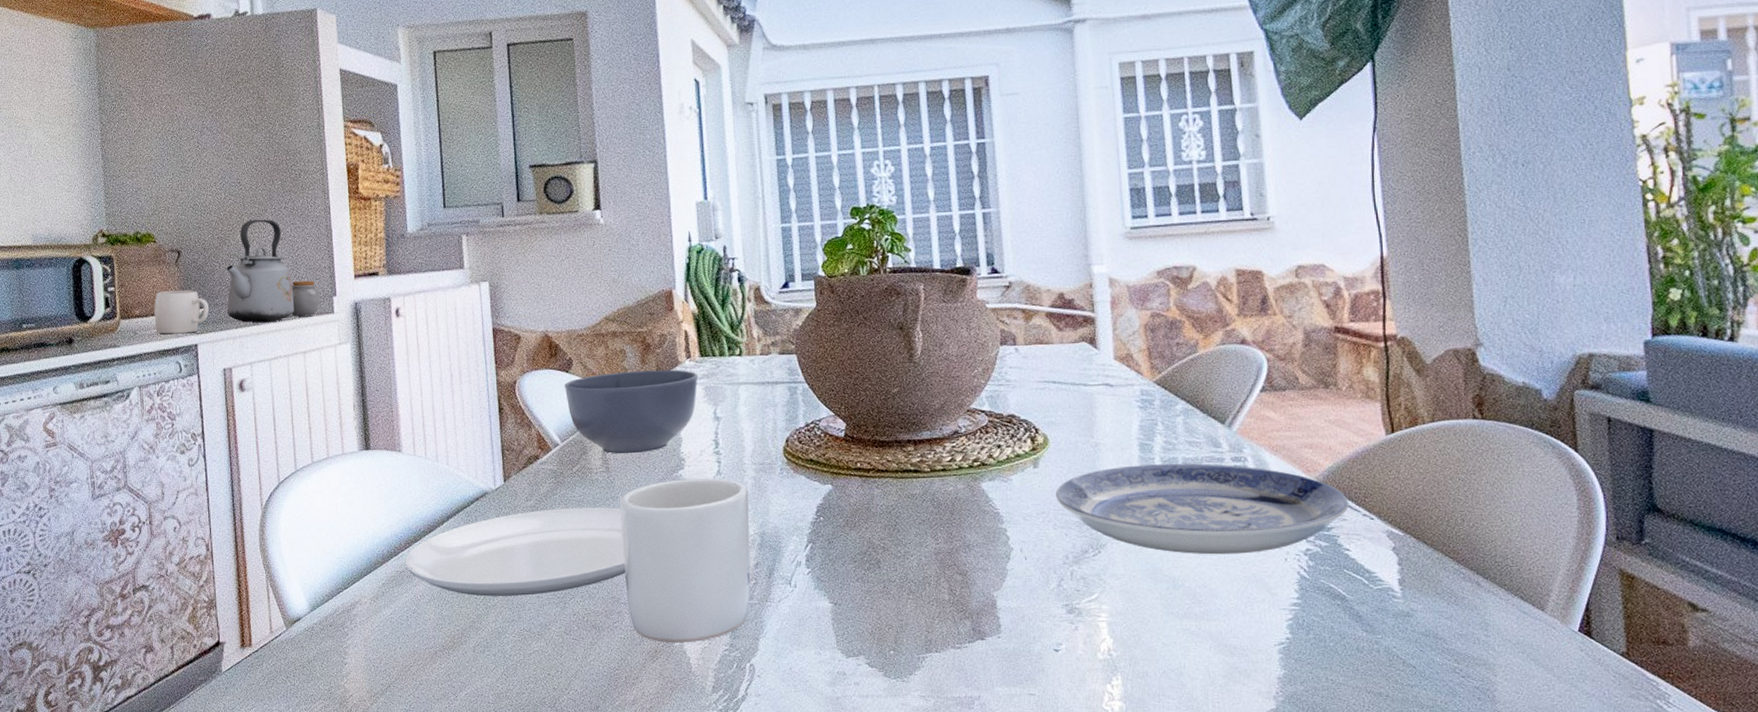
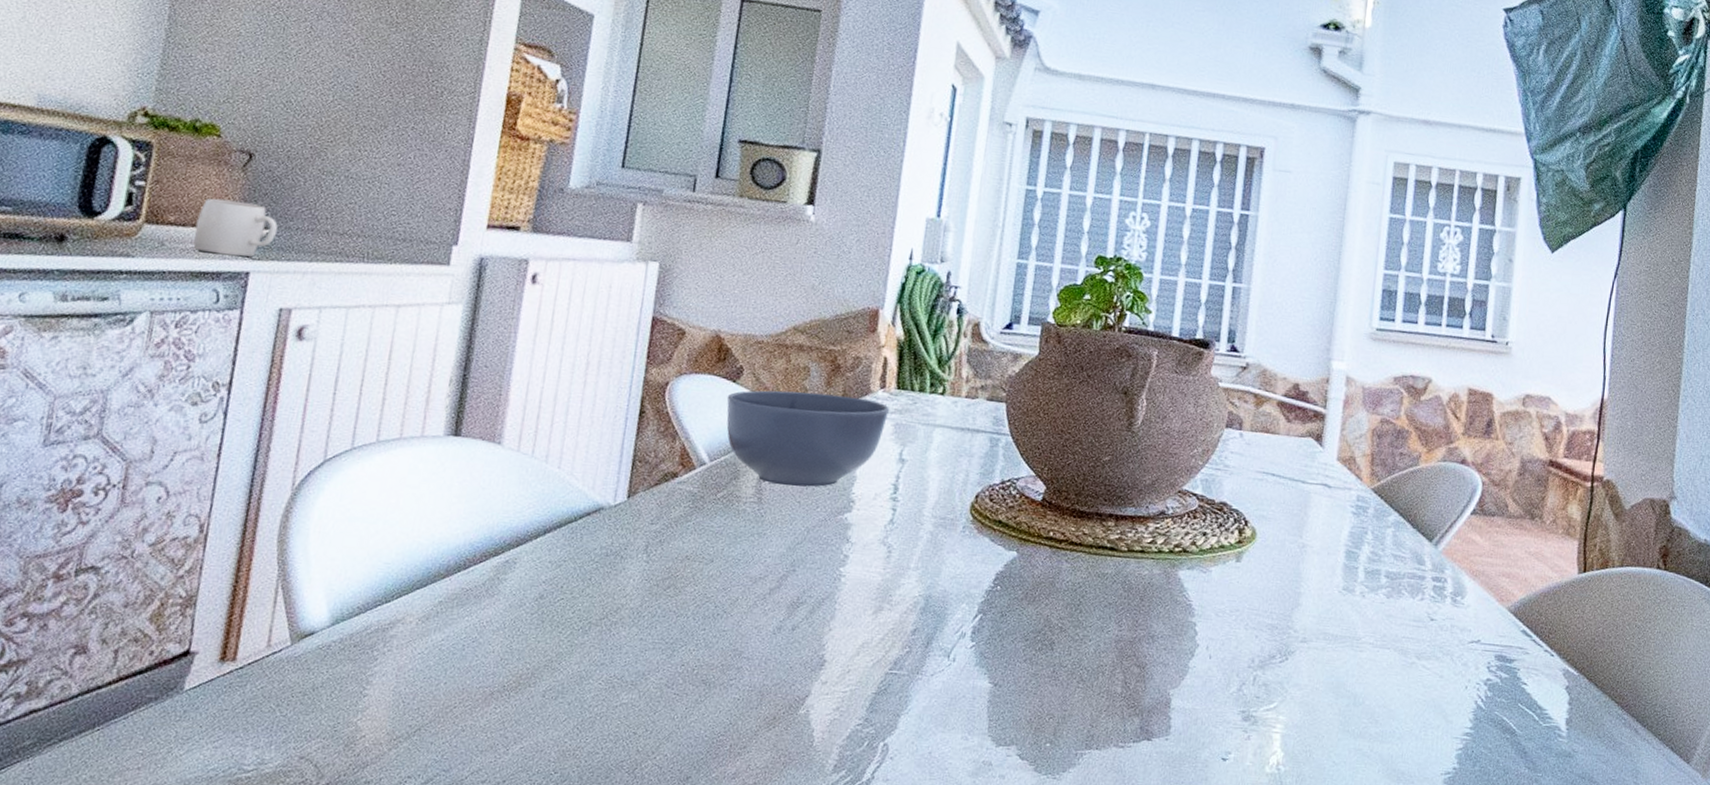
kettle: present [226,219,295,322] -> none [301,134,402,262]
jar: present [292,280,321,316] -> none [391,218,437,264]
plate: present [405,507,626,597] -> none [475,537,766,637]
mug: present [619,477,751,643] -> none [751,522,922,712]
plate: present [1055,463,1349,555] -> none [1252,572,1534,677]

